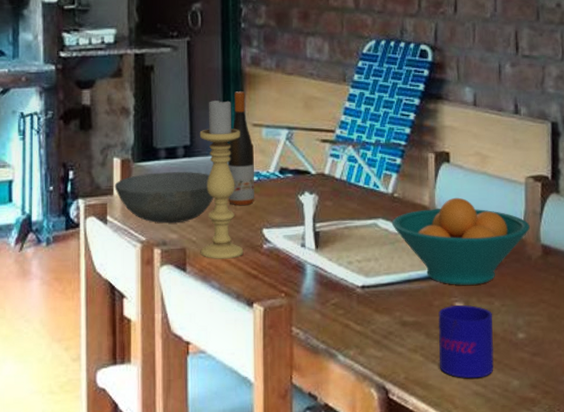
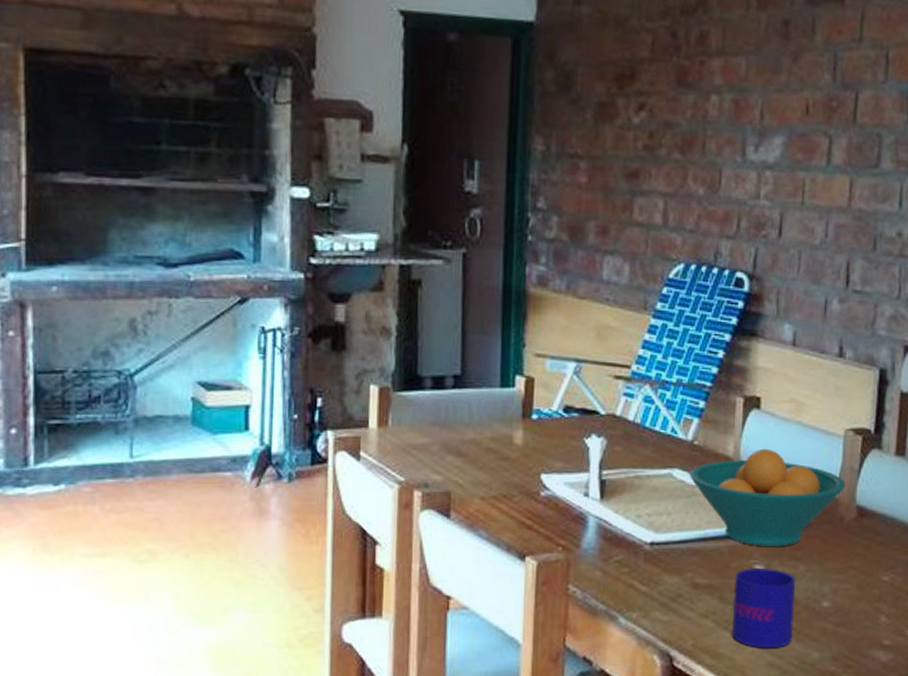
bowl: present [114,172,214,224] -> none [370,404,486,463]
candle holder: present [199,97,244,259] -> none [467,321,520,506]
wine bottle: present [227,91,254,205] -> none [503,315,535,446]

